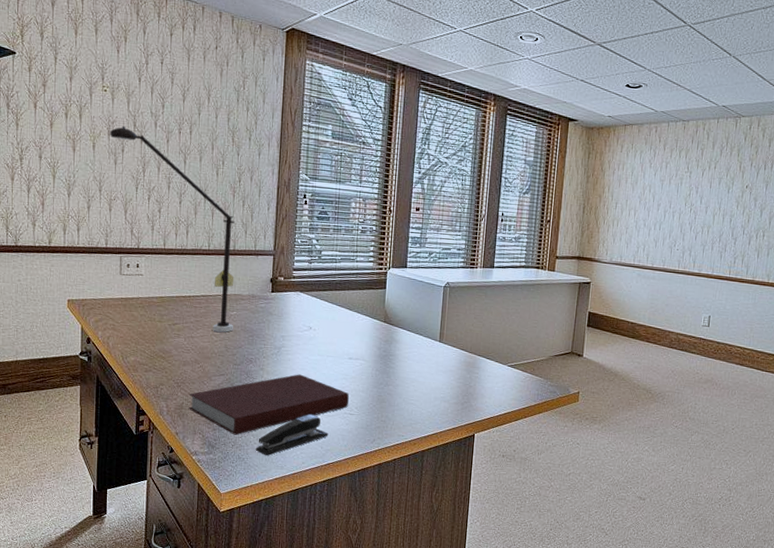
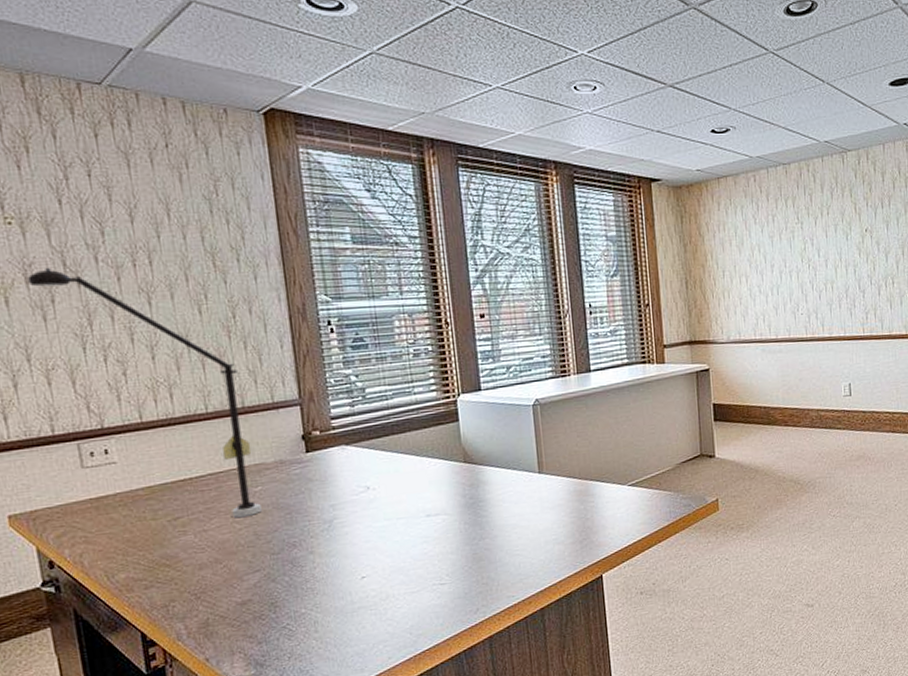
notebook: present [188,374,349,435] -> none [214,548,436,644]
stapler: present [255,414,328,456] -> none [321,595,417,661]

